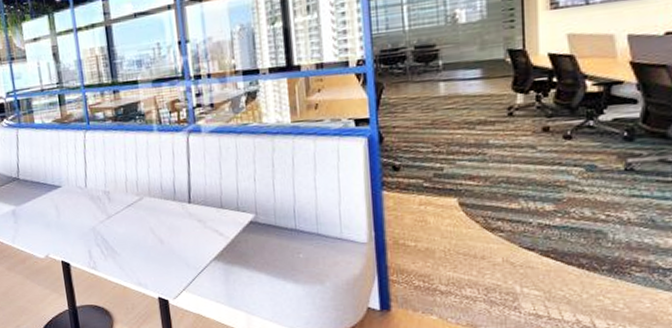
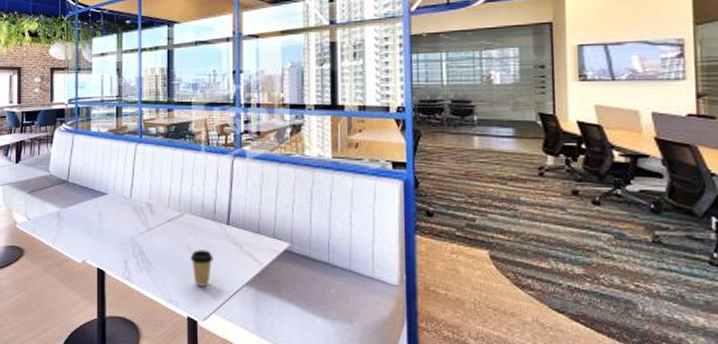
coffee cup: none [154,230,178,268] -> present [190,249,213,287]

